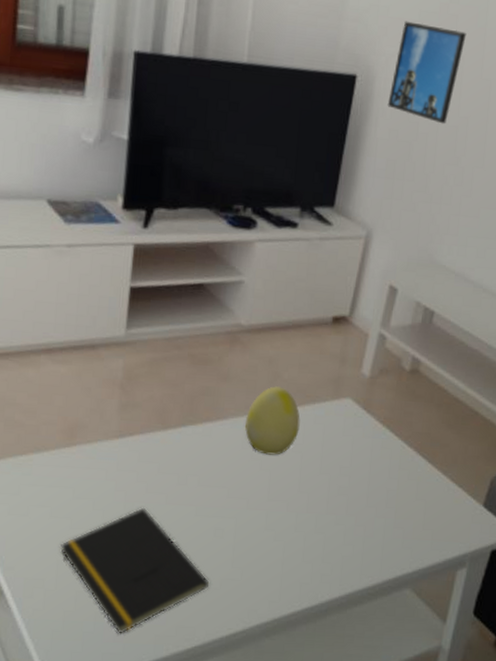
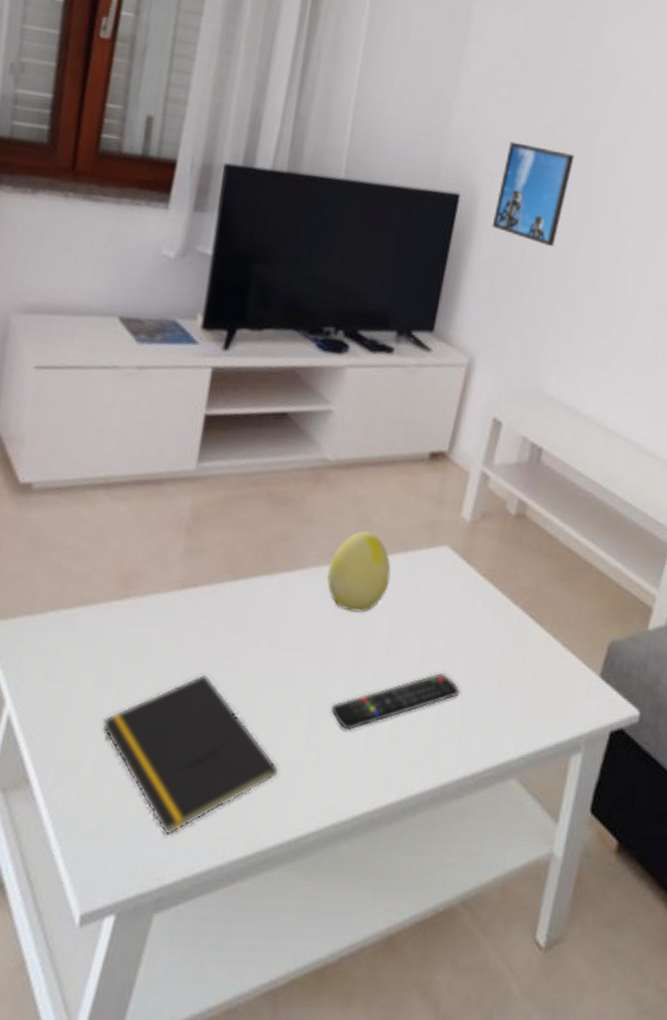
remote control: none [253,505,362,551] -> present [332,673,460,730]

